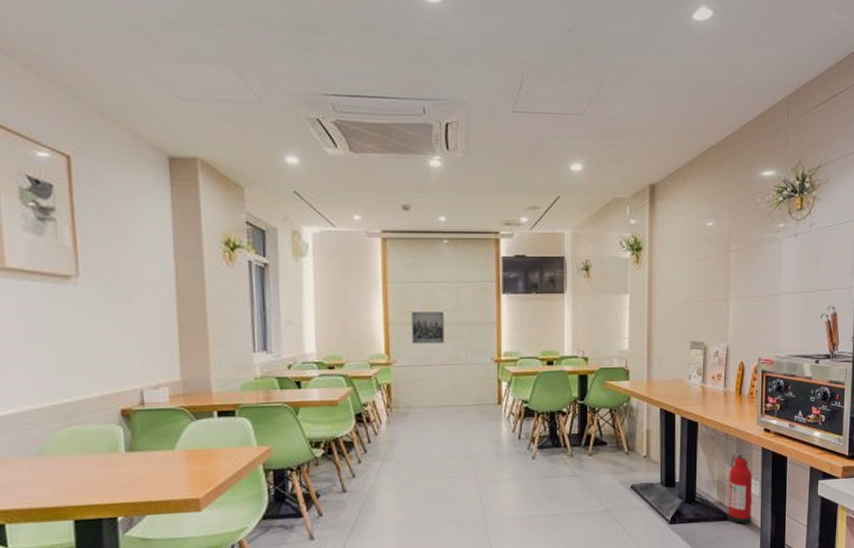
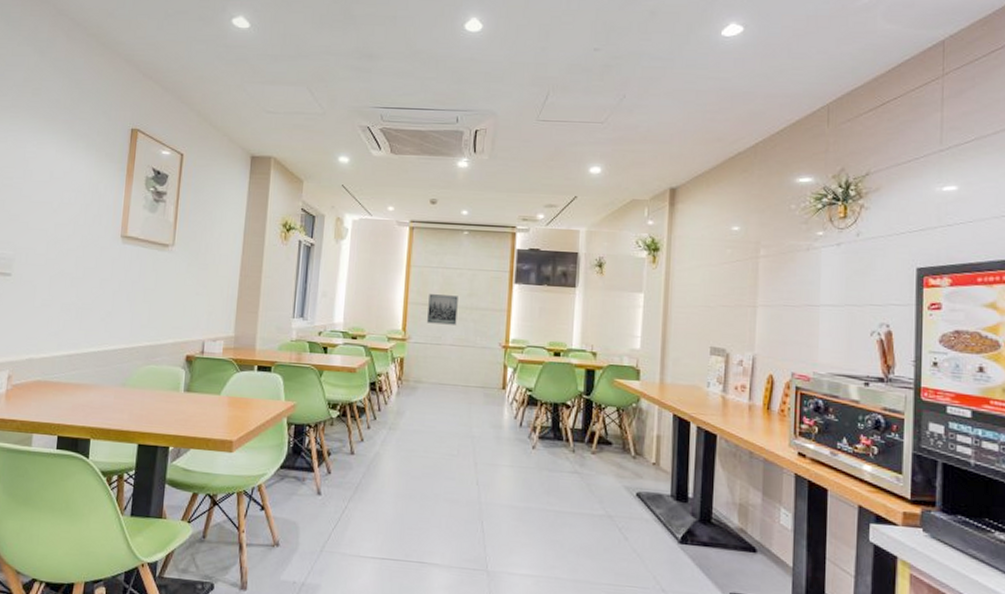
fire extinguisher: present [727,451,753,525] -> none [750,473,783,561]

